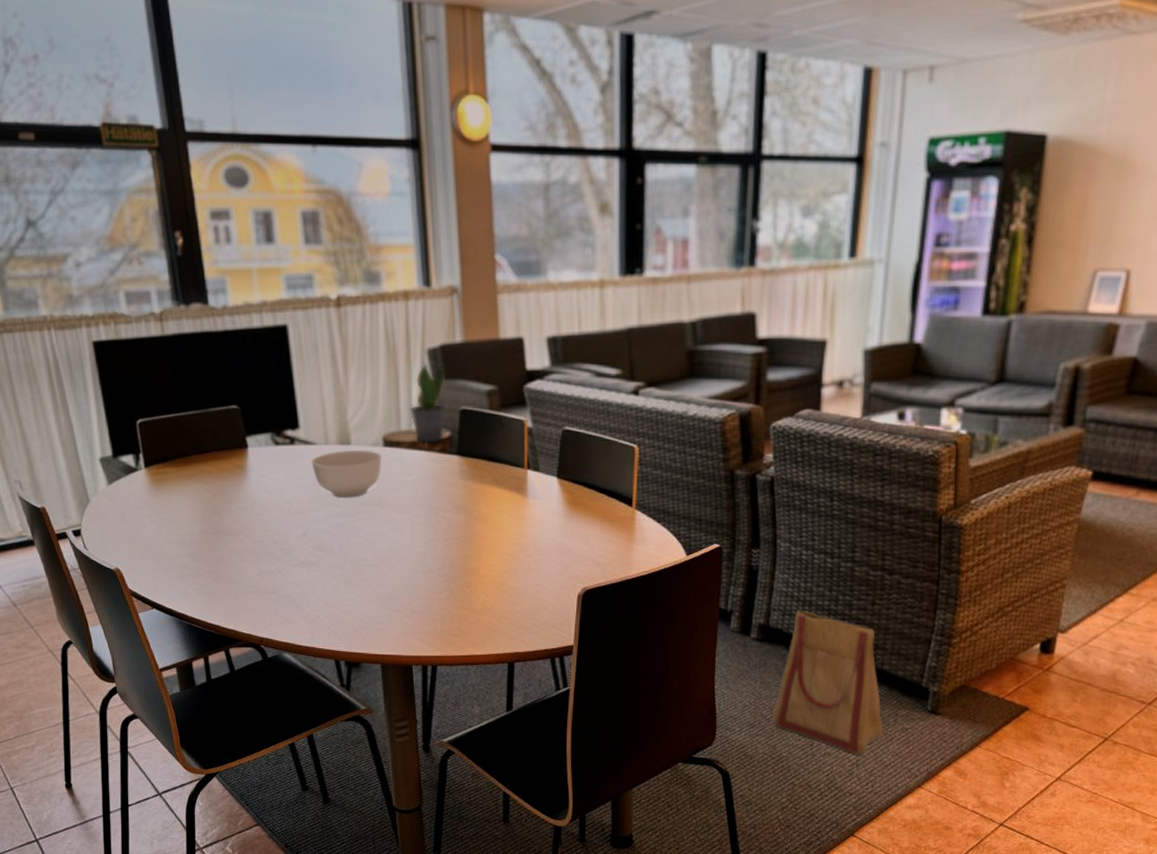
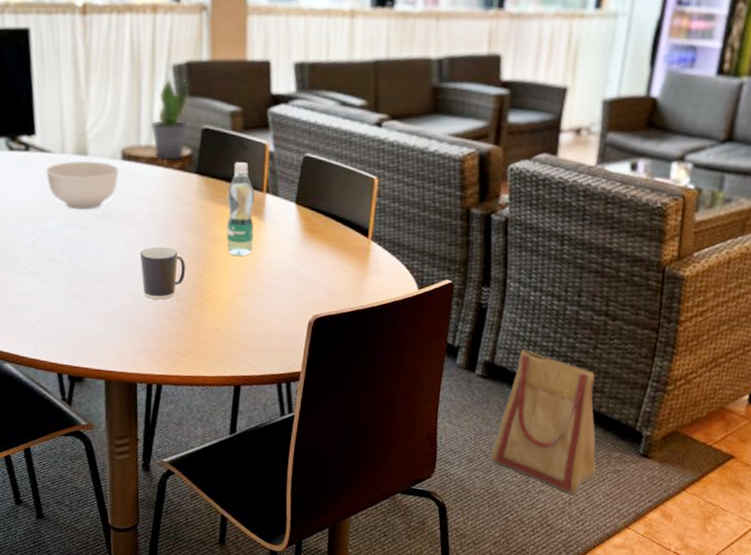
mug: none [407,529,452,582] -> present [139,247,185,300]
bottle: none [489,440,518,533] -> present [226,162,254,256]

